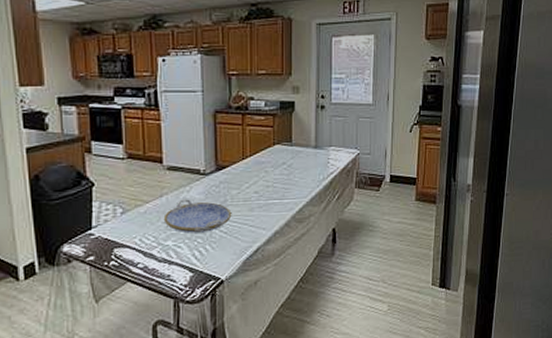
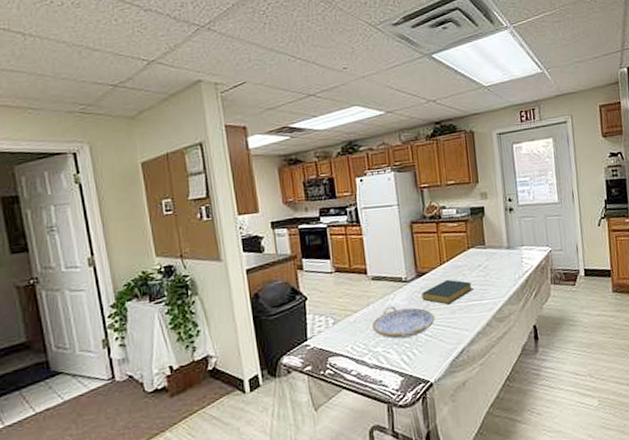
hardback book: none [220,175,274,202] -> present [422,279,472,305]

